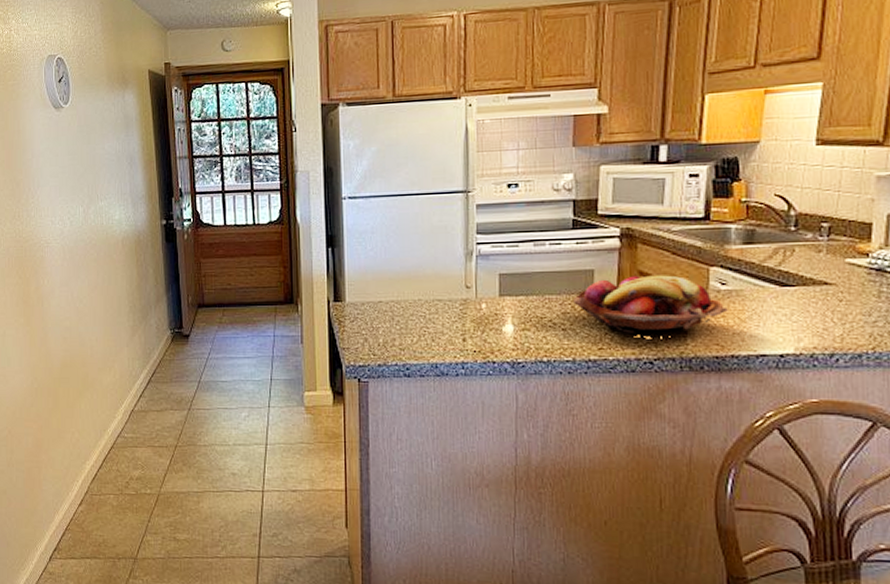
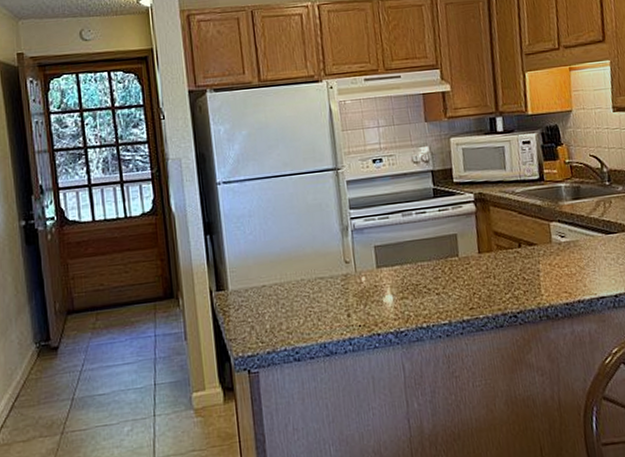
fruit basket: present [573,275,728,335] -> none [442,233,570,292]

